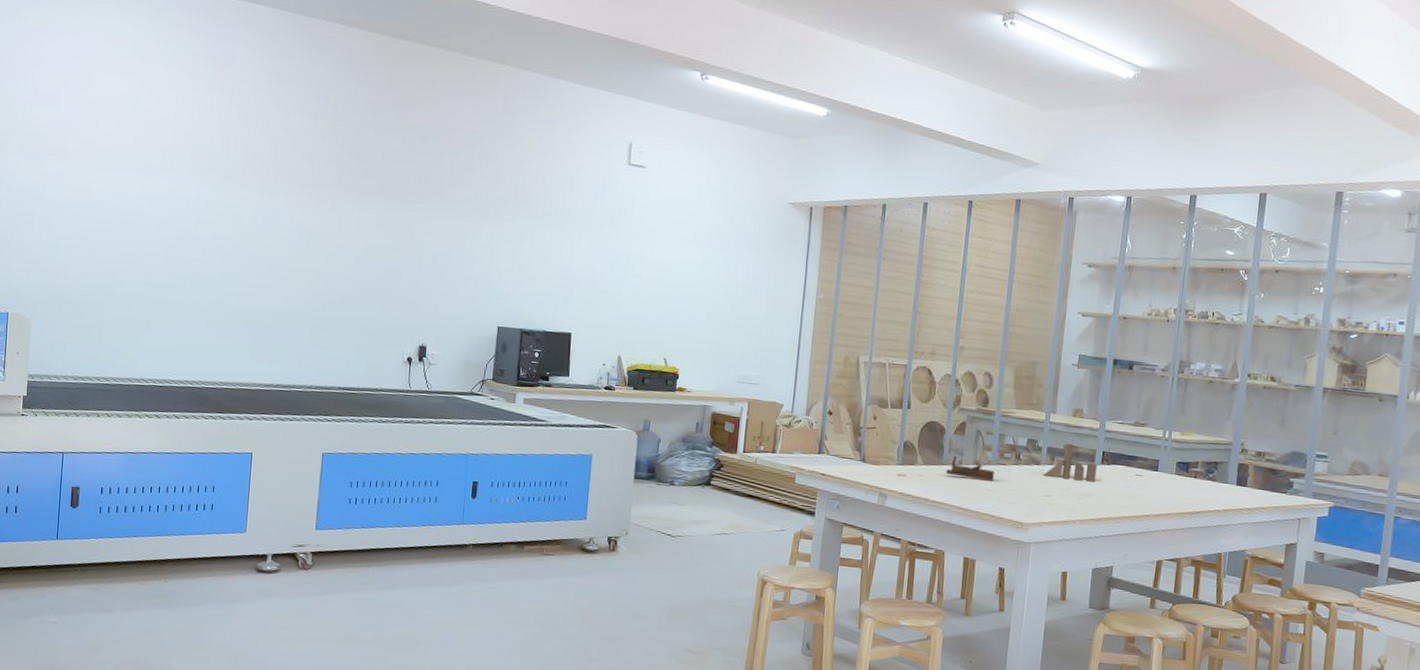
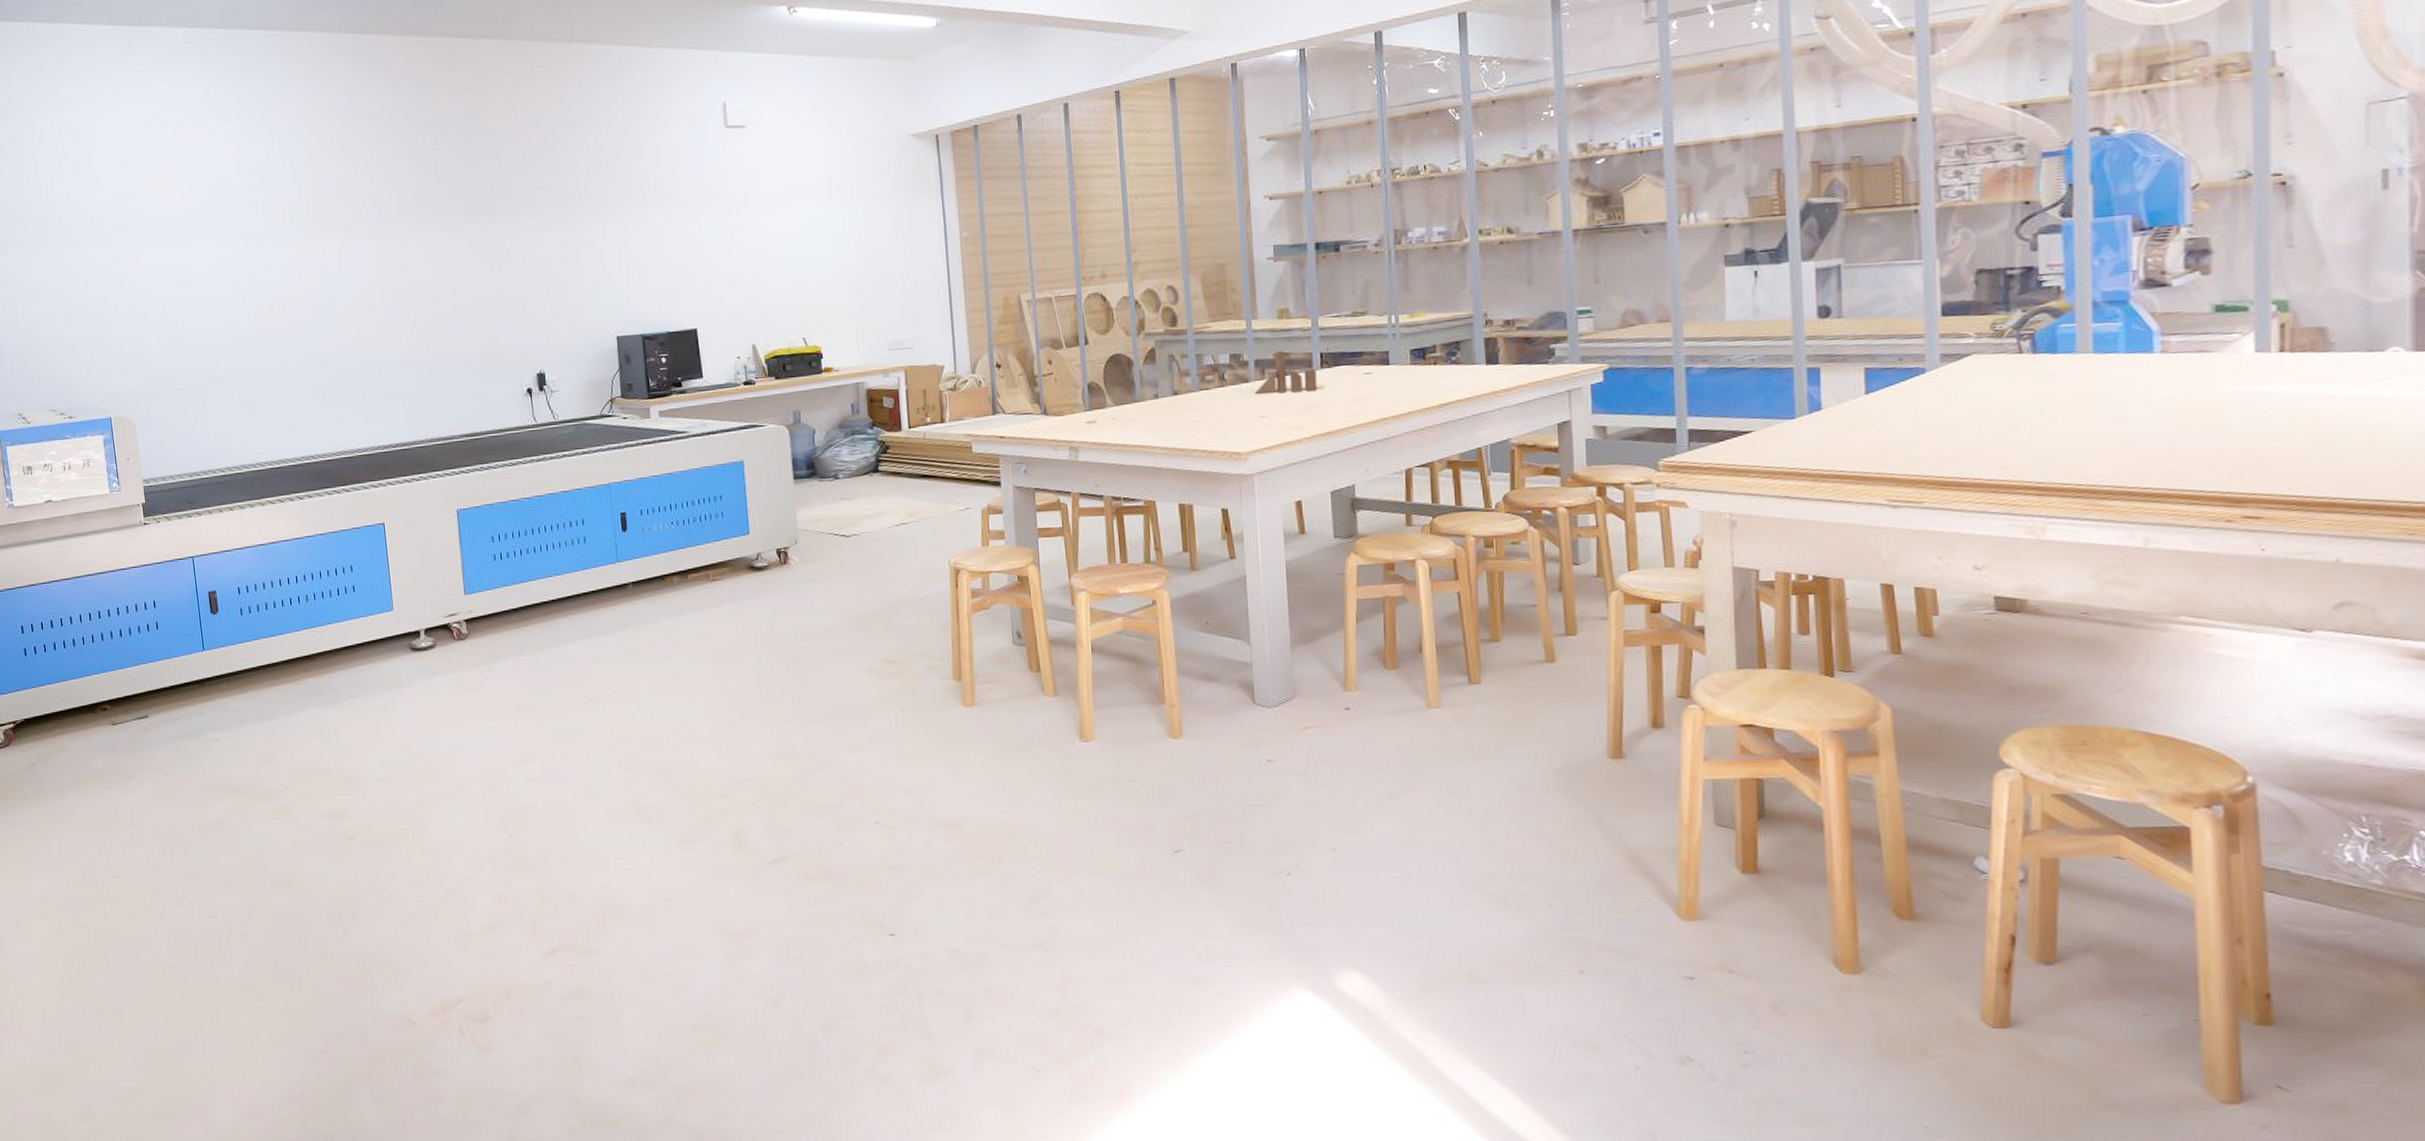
hand plane: present [945,455,994,481] -> none [1141,387,1198,413]

